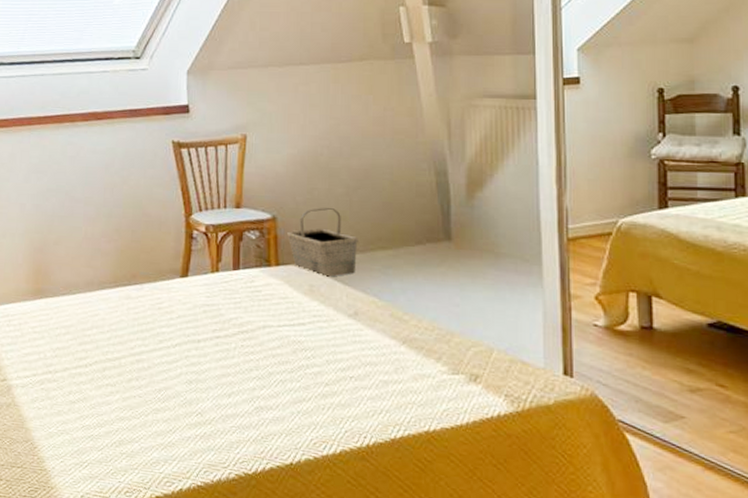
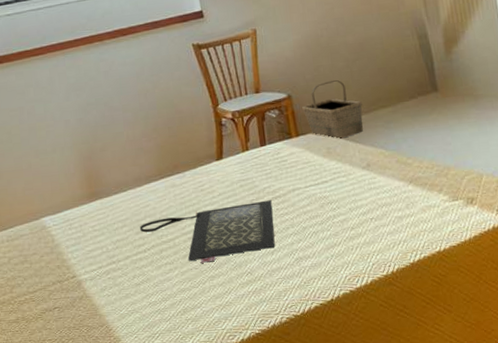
clutch bag: none [84,330,237,393] -> present [140,200,275,263]

